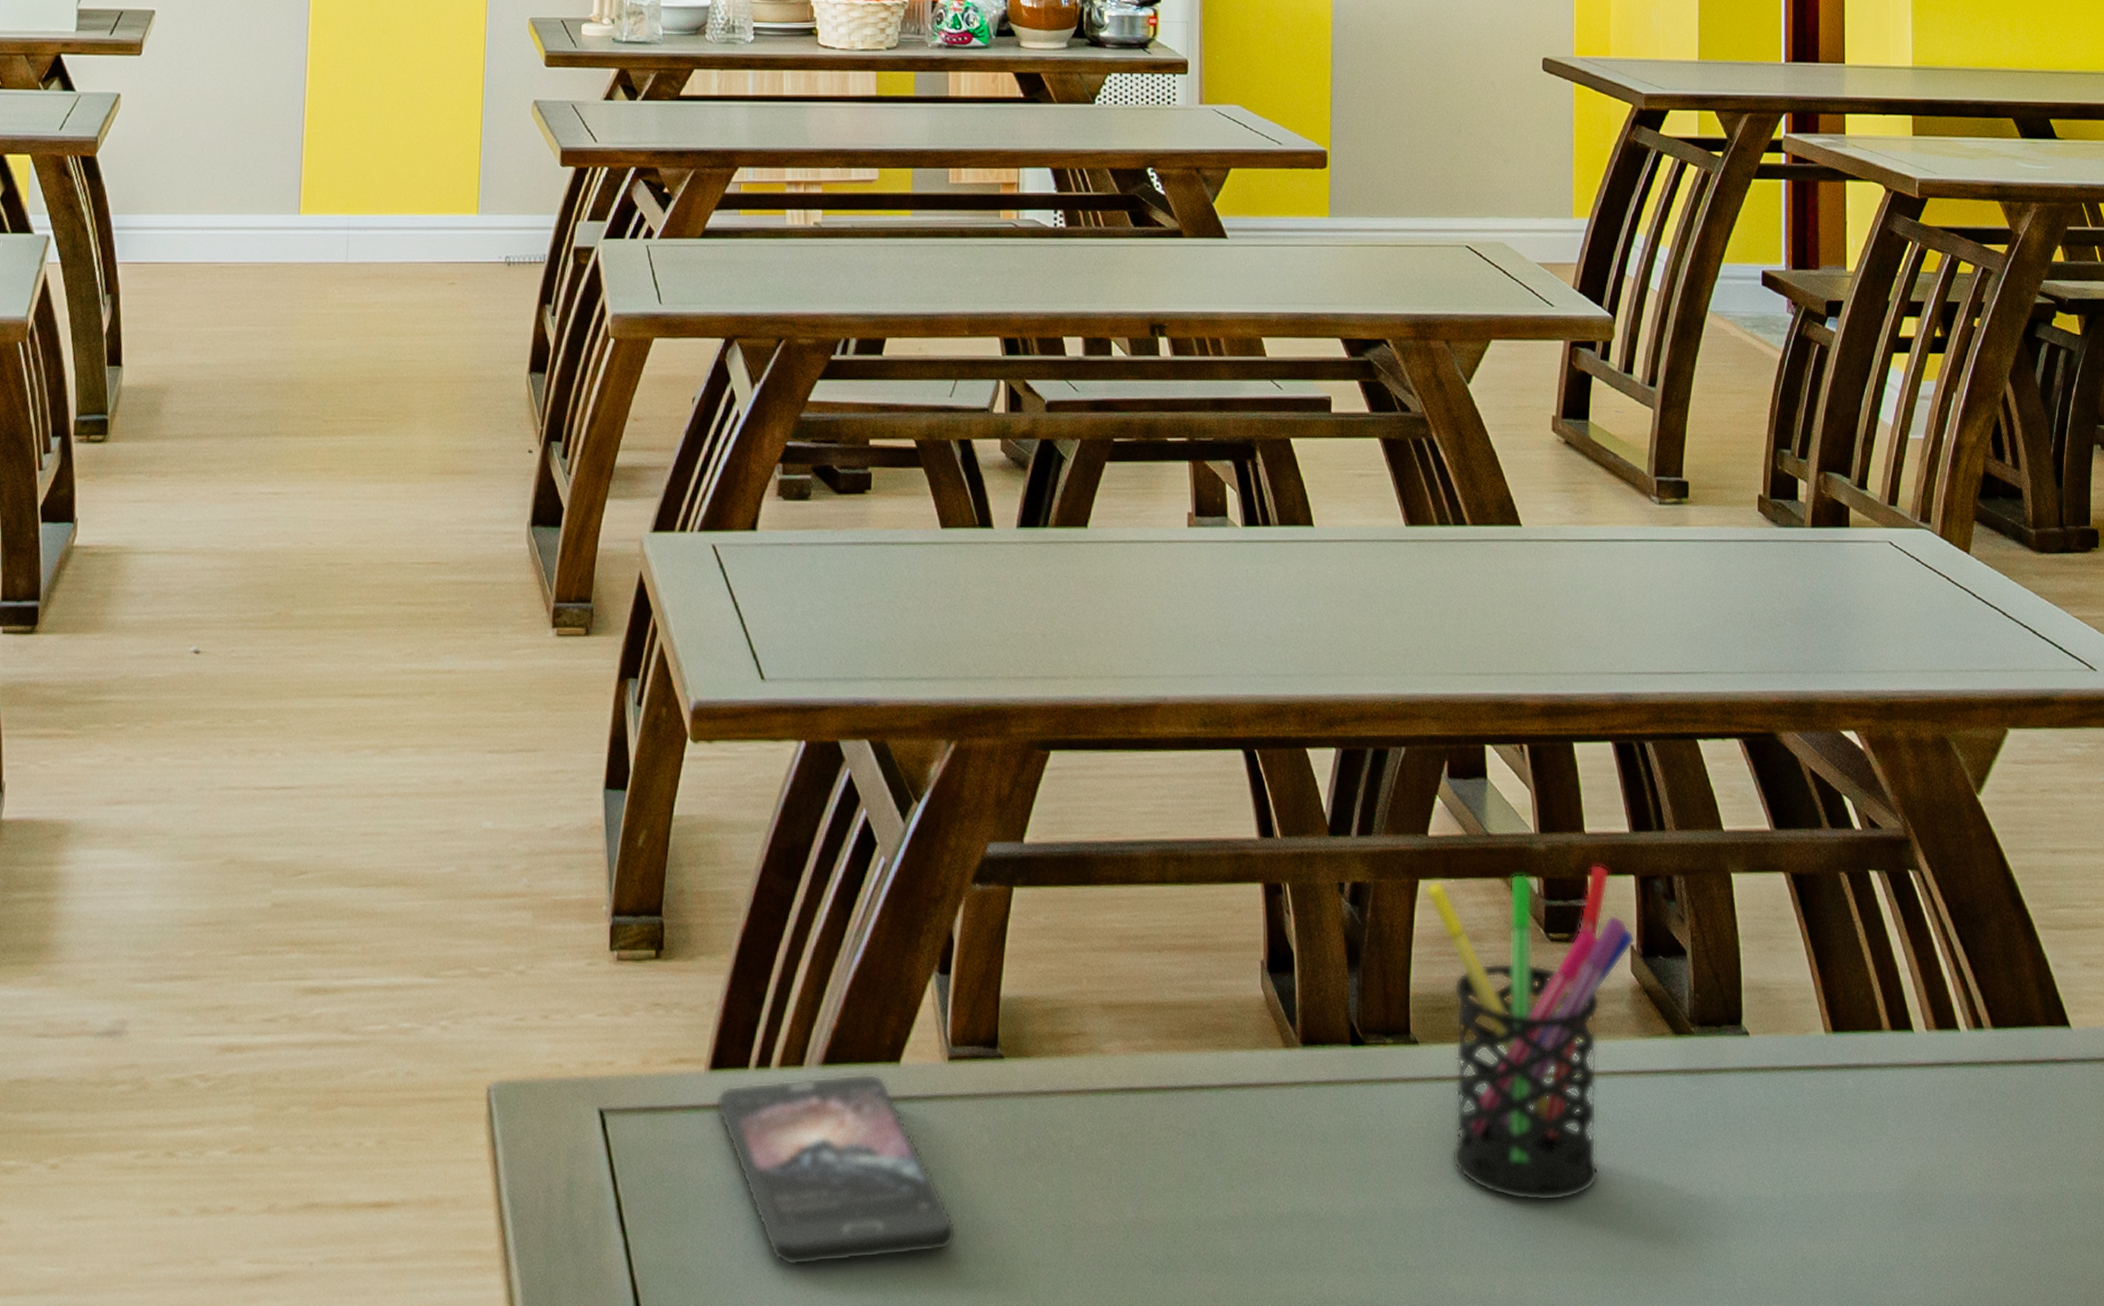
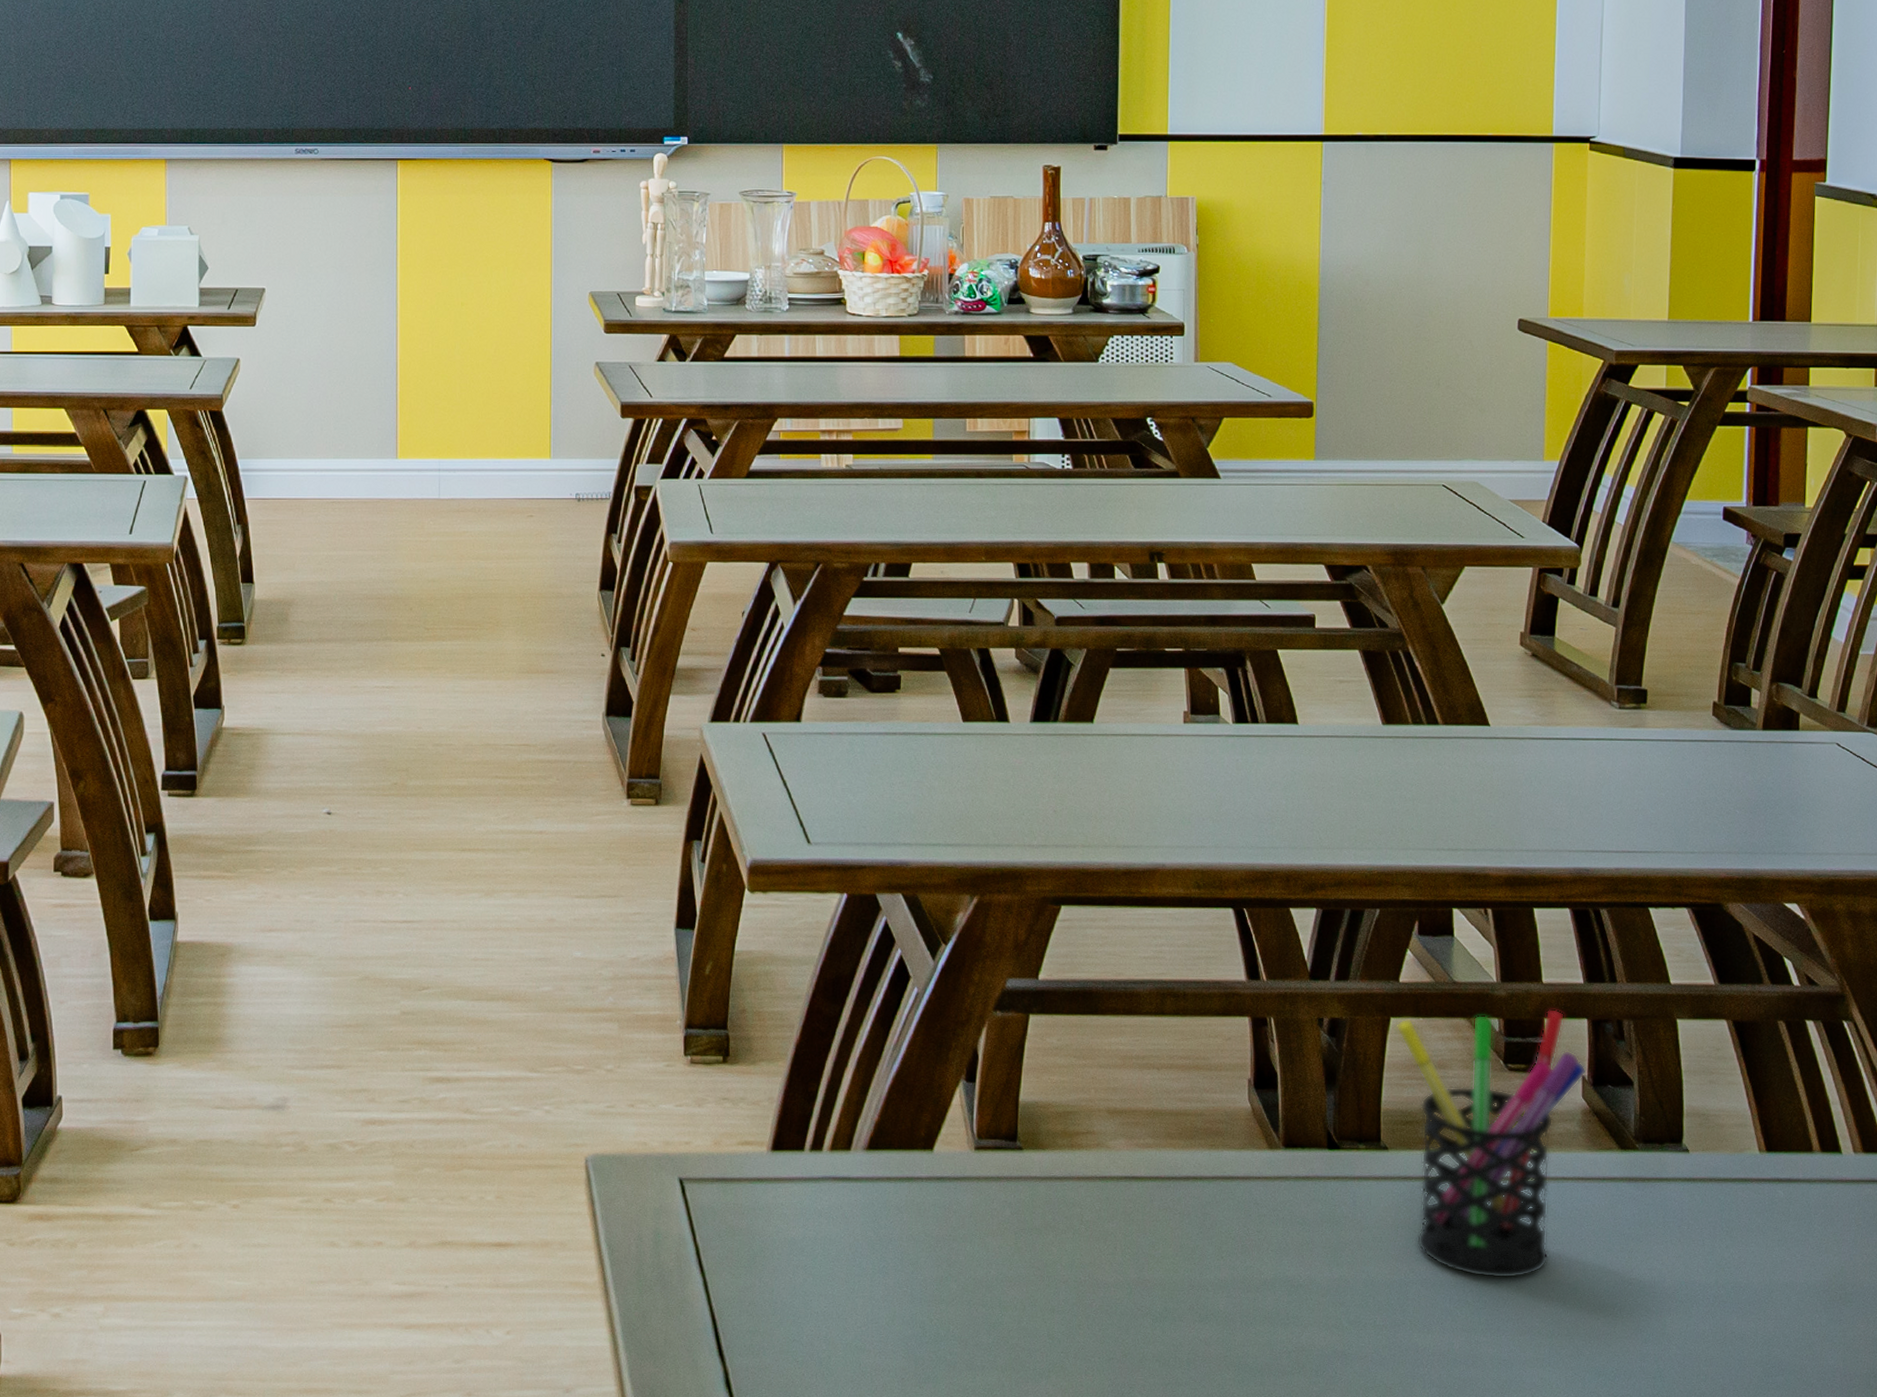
smartphone: present [716,1073,957,1266] -> none [778,1158,983,1304]

